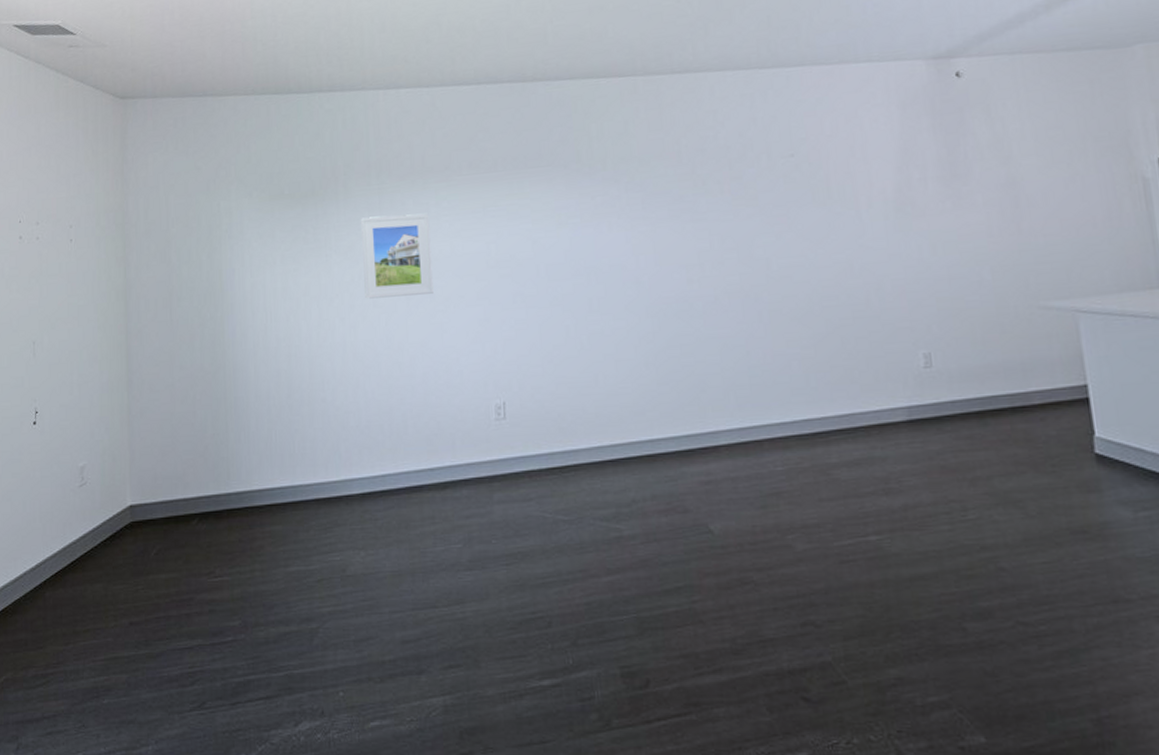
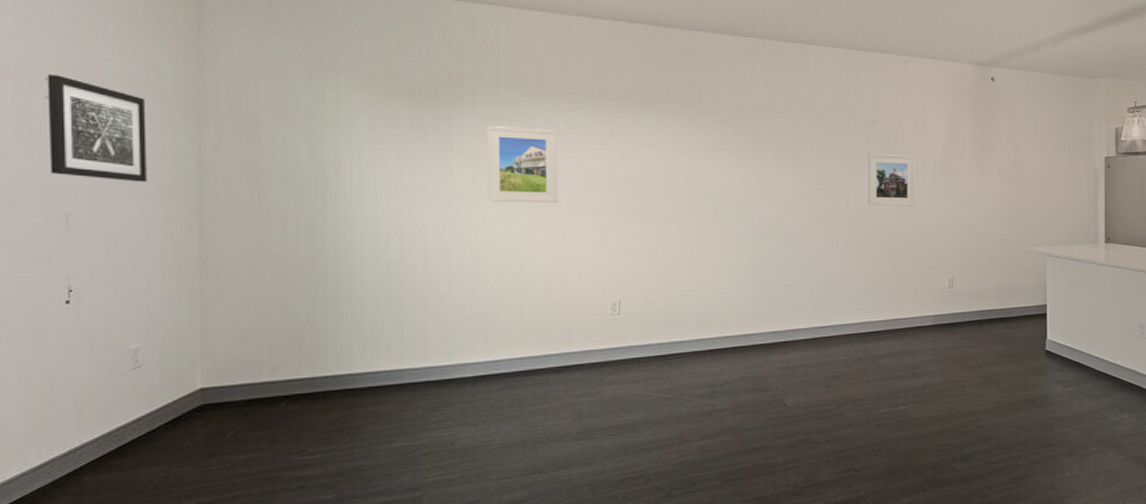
wall art: none [21,216,88,308] -> present [47,74,147,182]
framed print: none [790,192,863,265] -> present [868,152,916,206]

